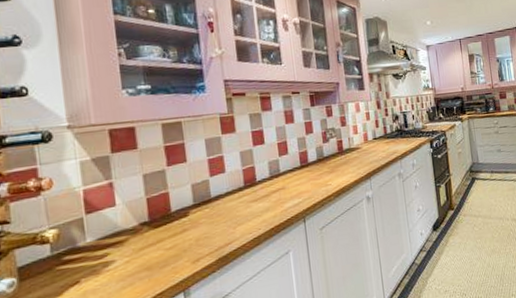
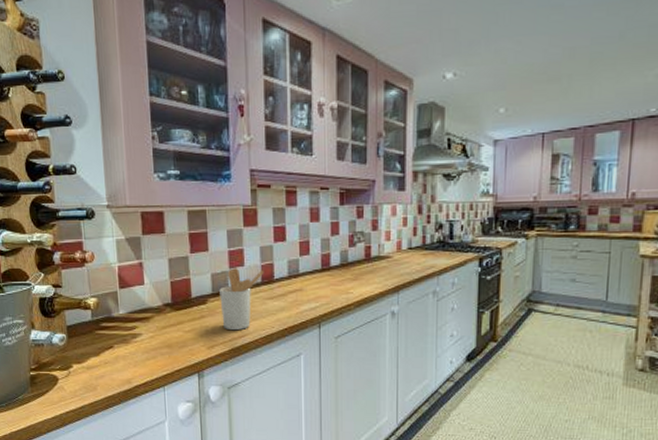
utensil holder: none [201,174,246,240] -> present [219,268,264,331]

